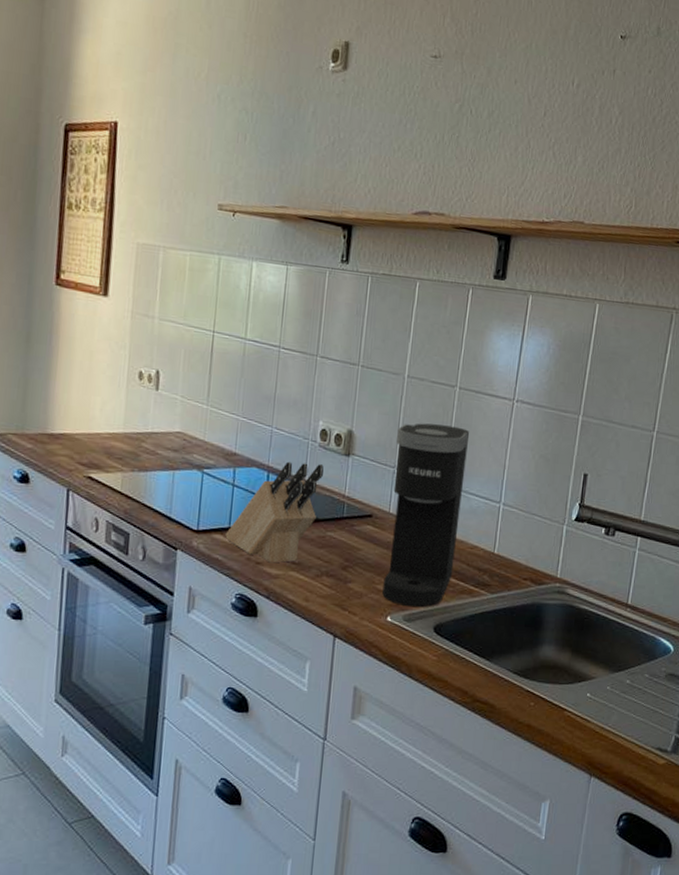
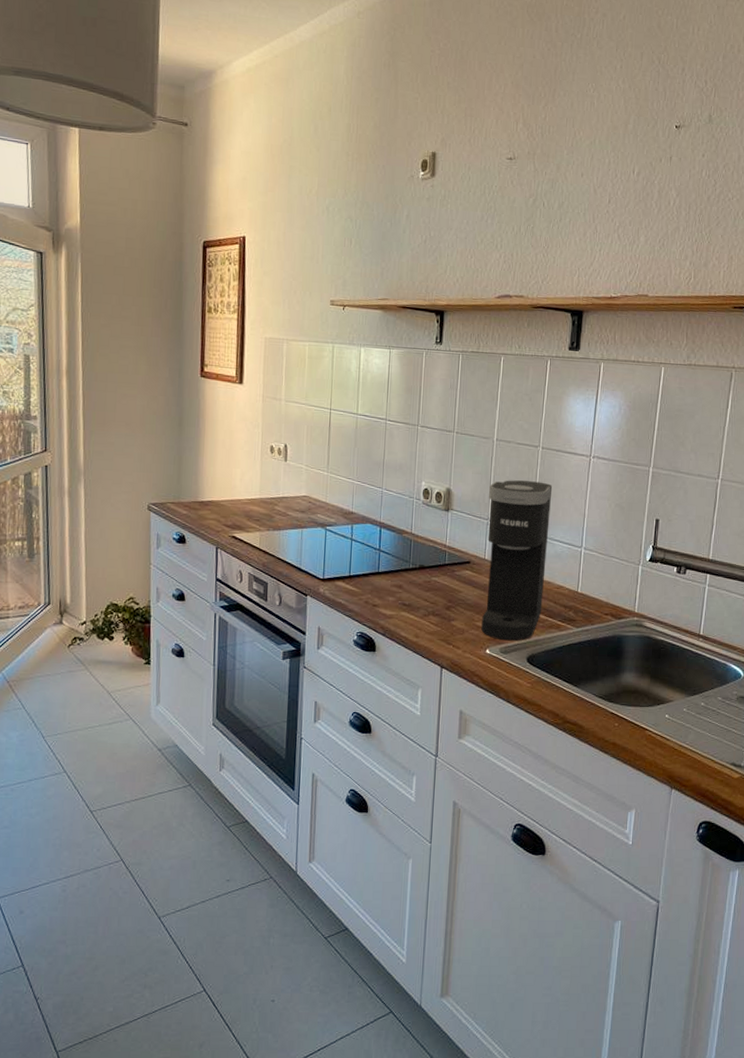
knife block: present [225,461,324,563] -> none [346,517,427,605]

